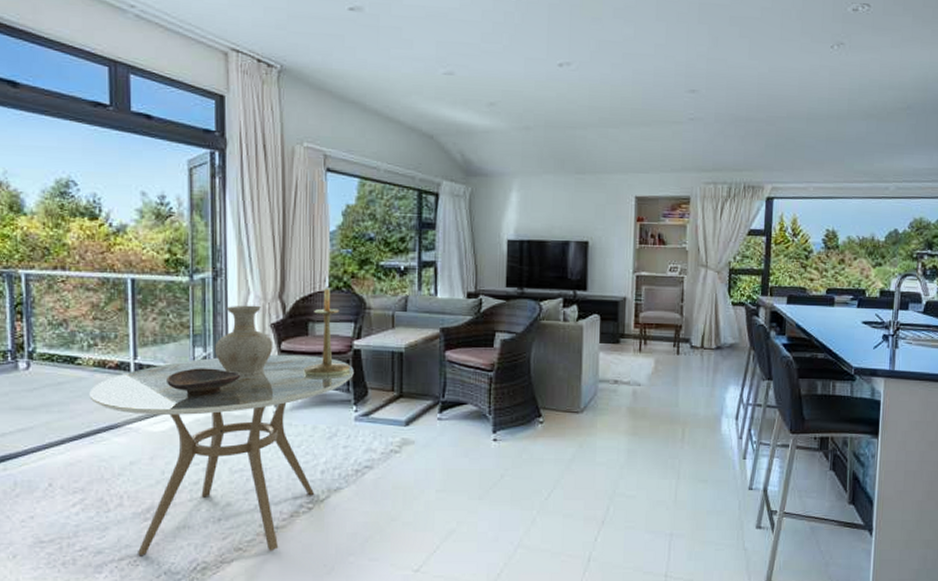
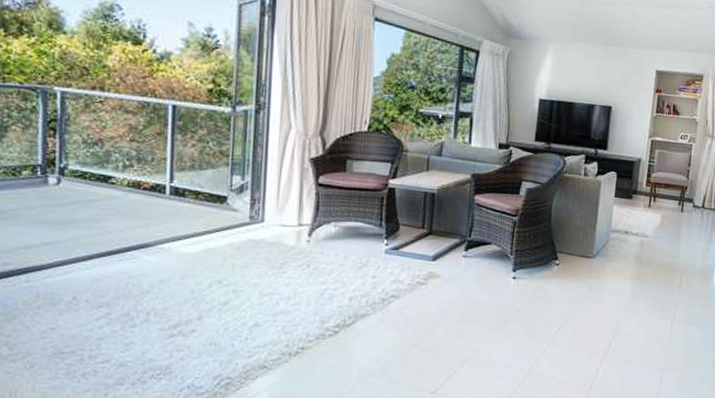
dining table: present [89,354,354,556] -> none [121,186,388,370]
decorative bowl: present [167,368,241,396] -> none [202,194,278,222]
vase: present [214,305,273,376] -> none [252,138,312,206]
candlestick: present [303,276,351,377] -> none [338,118,385,212]

